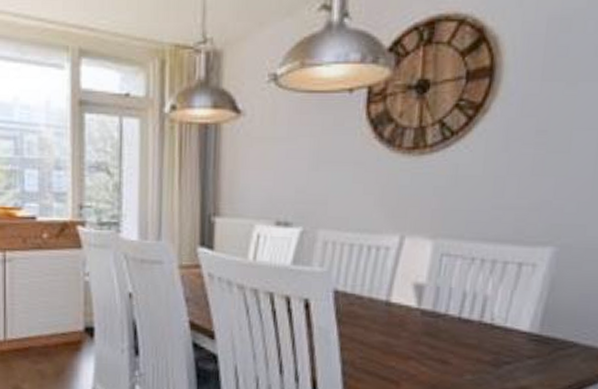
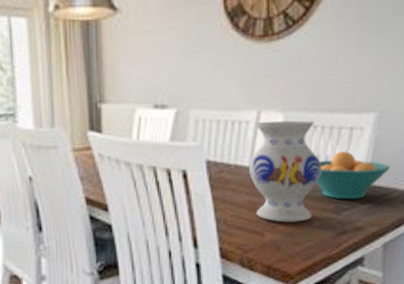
vase: none [385,248,479,373] -> present [248,120,322,223]
fruit bowl: none [471,290,571,352] -> present [316,150,391,200]

